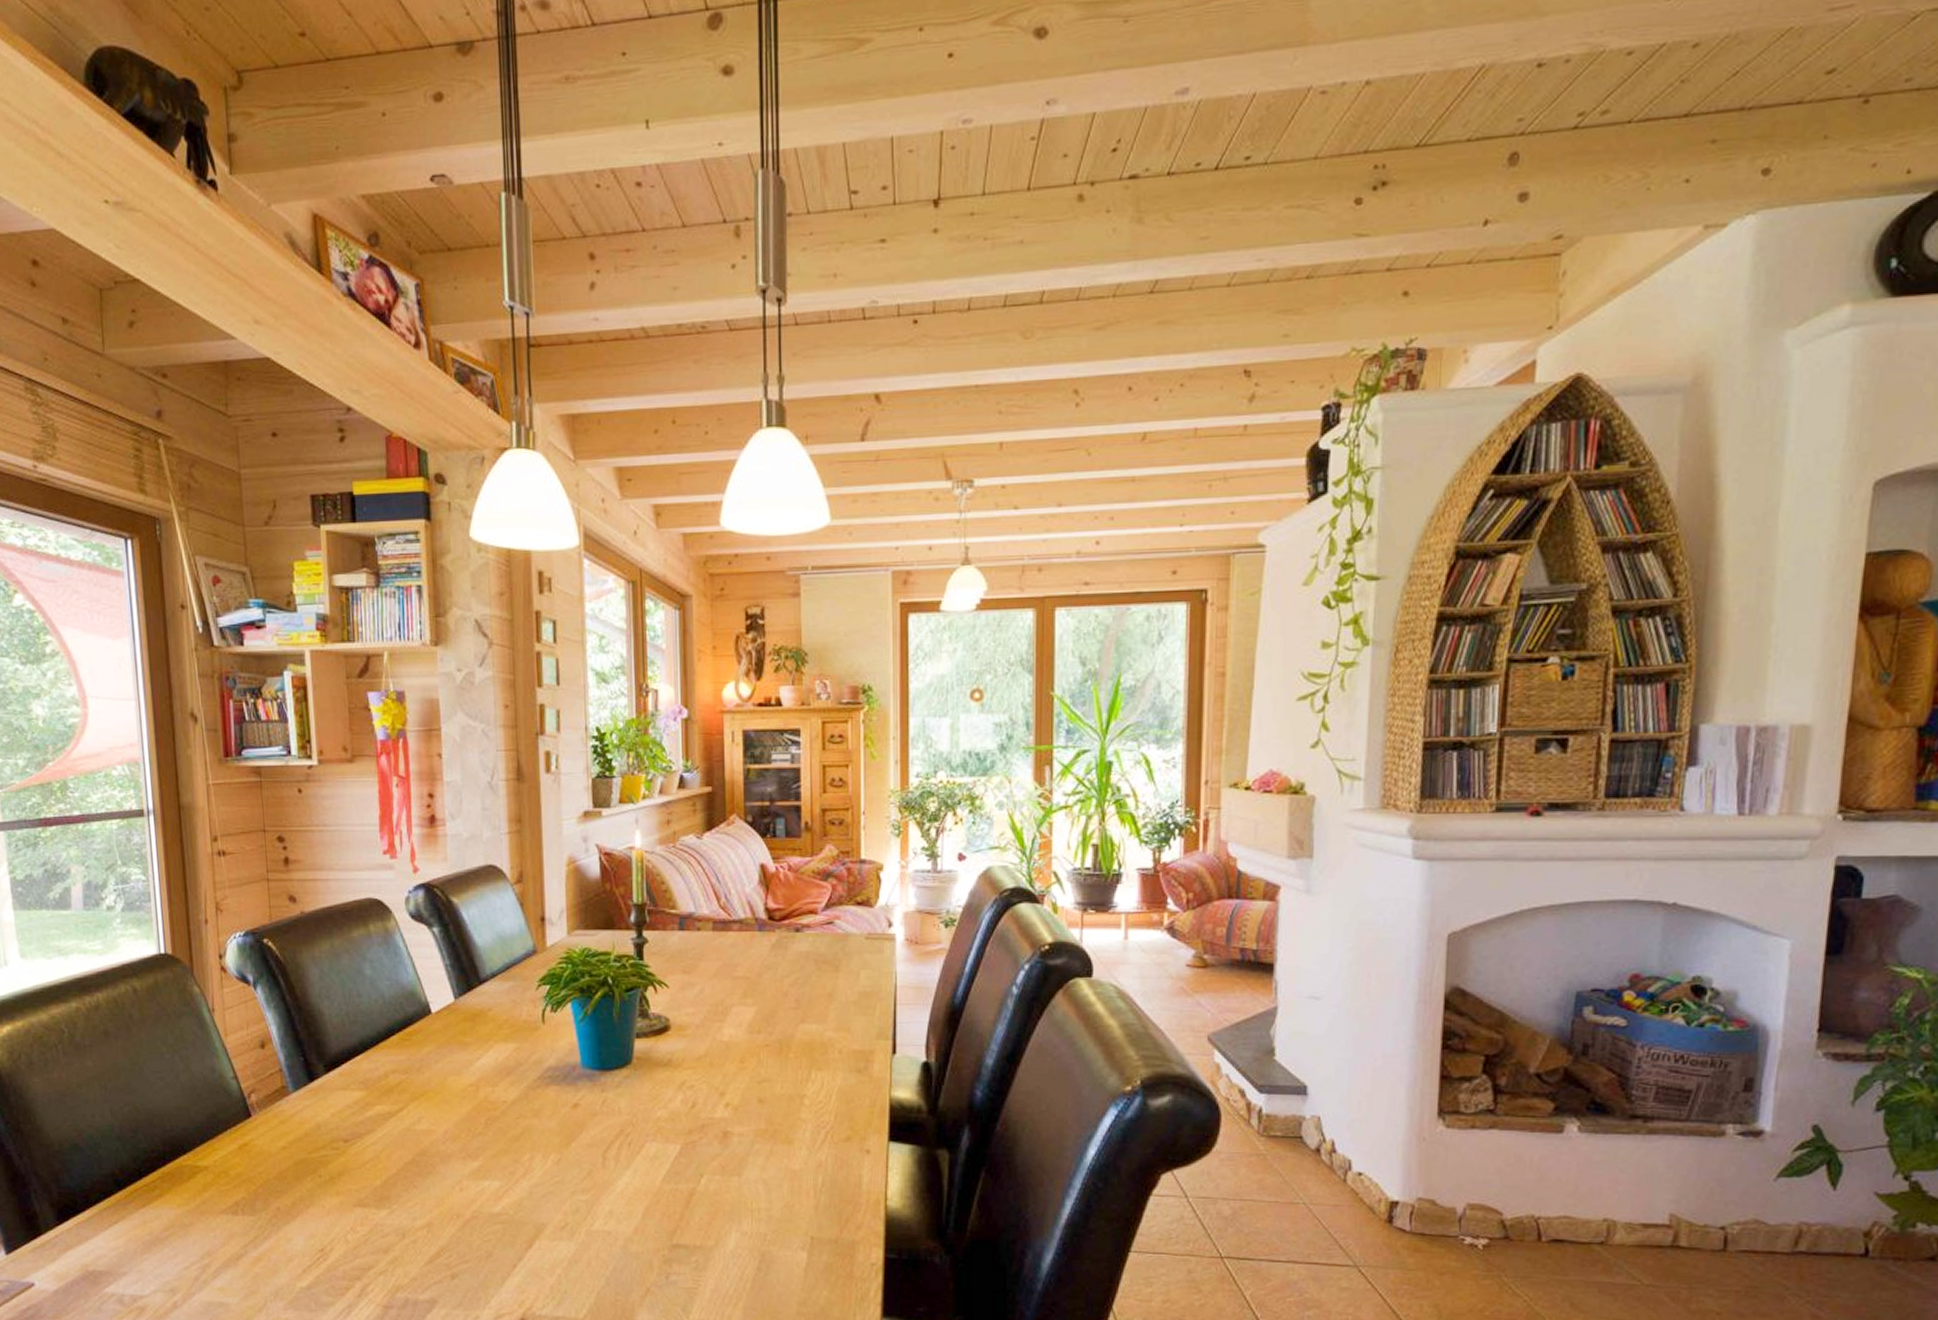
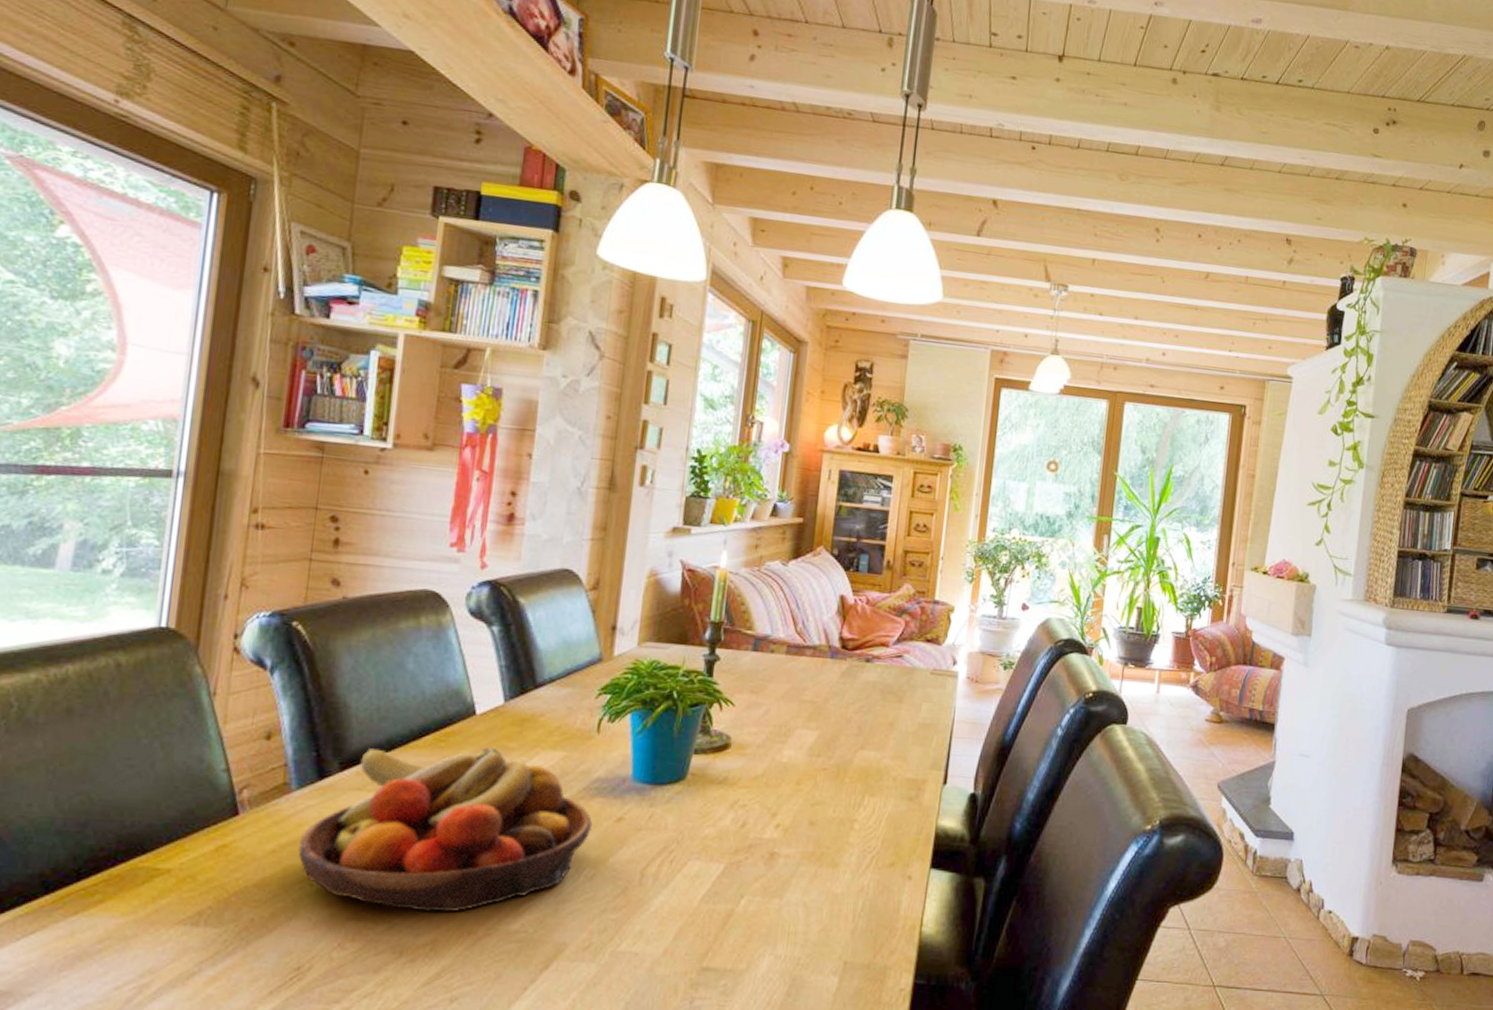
fruit bowl: none [304,1043,552,1198] -> present [298,747,593,912]

